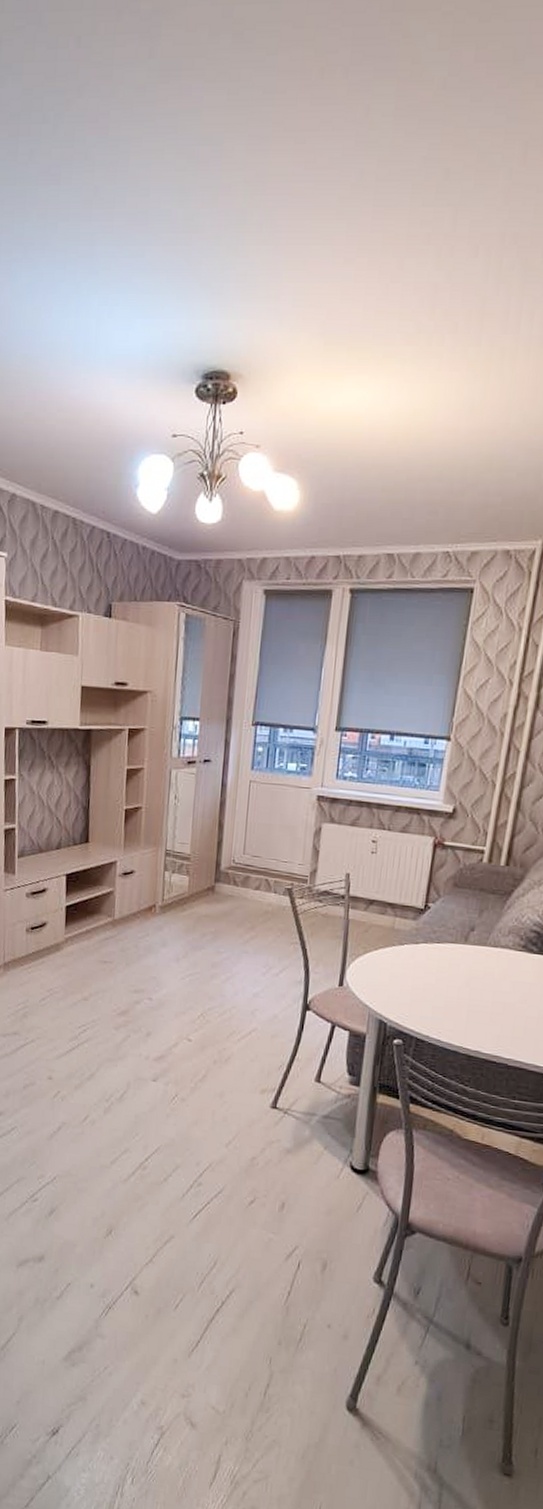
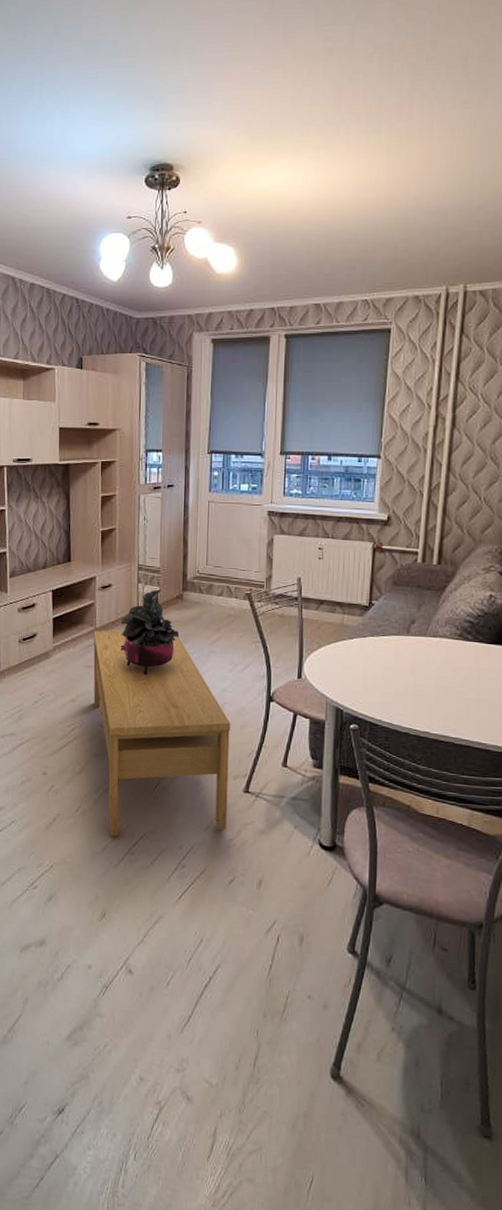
coffee table: none [108,922,262,1149] -> present [93,629,231,837]
potted plant: none [140,879,209,975] -> present [120,589,180,676]

